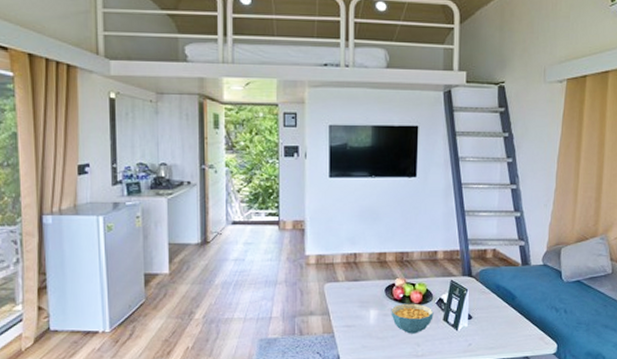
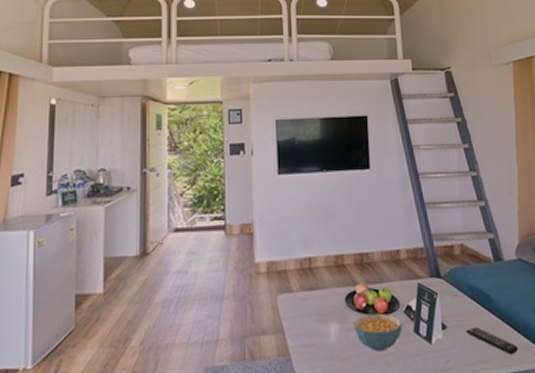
remote control: none [489,319,532,342] -> present [466,327,518,354]

